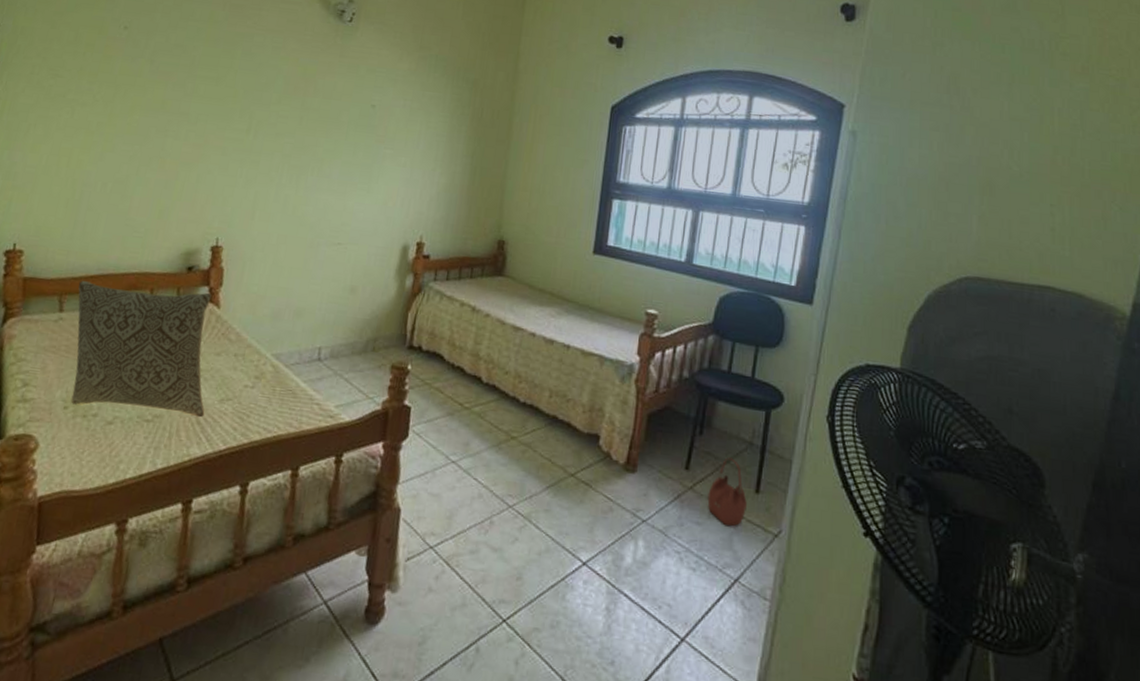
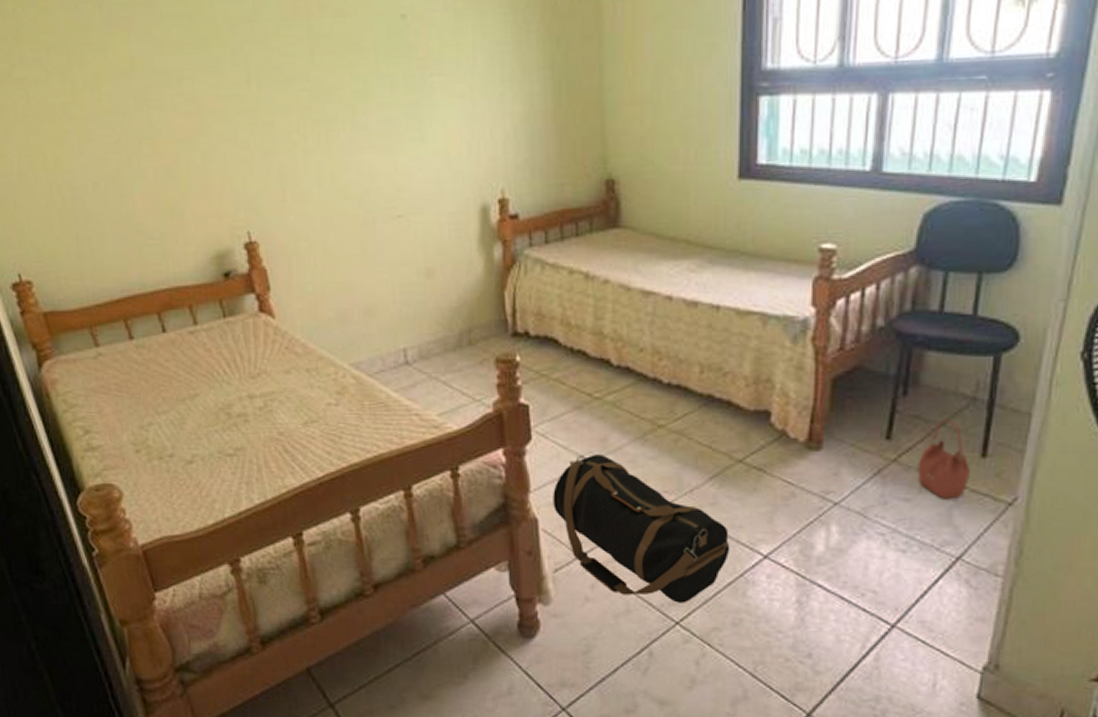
pillow: present [70,280,212,417] -> none [105,301,291,447]
duffel bag: none [415,454,557,602] -> present [553,454,730,603]

